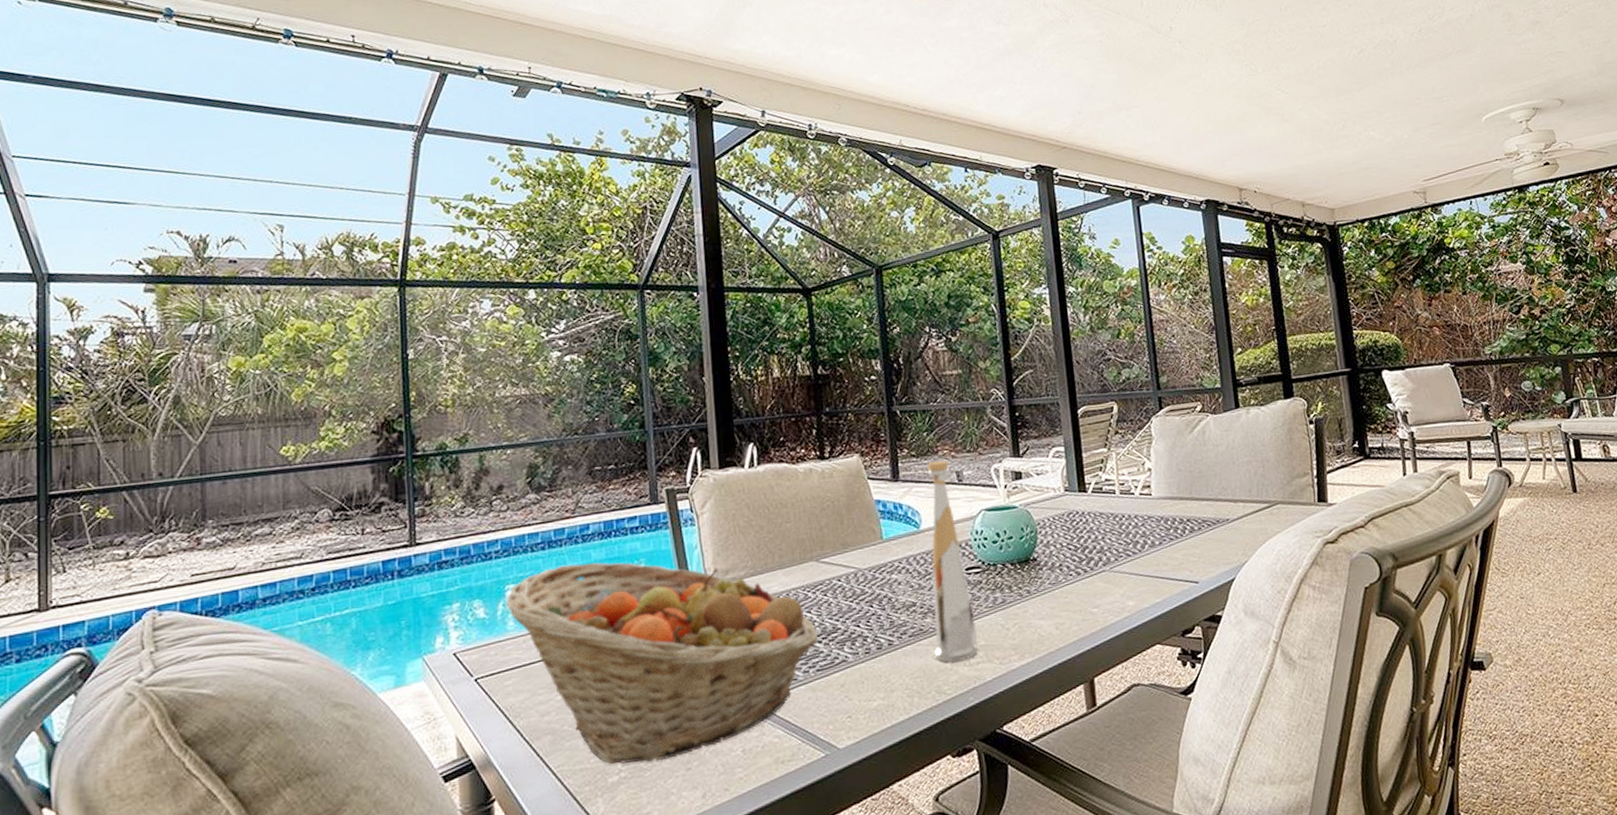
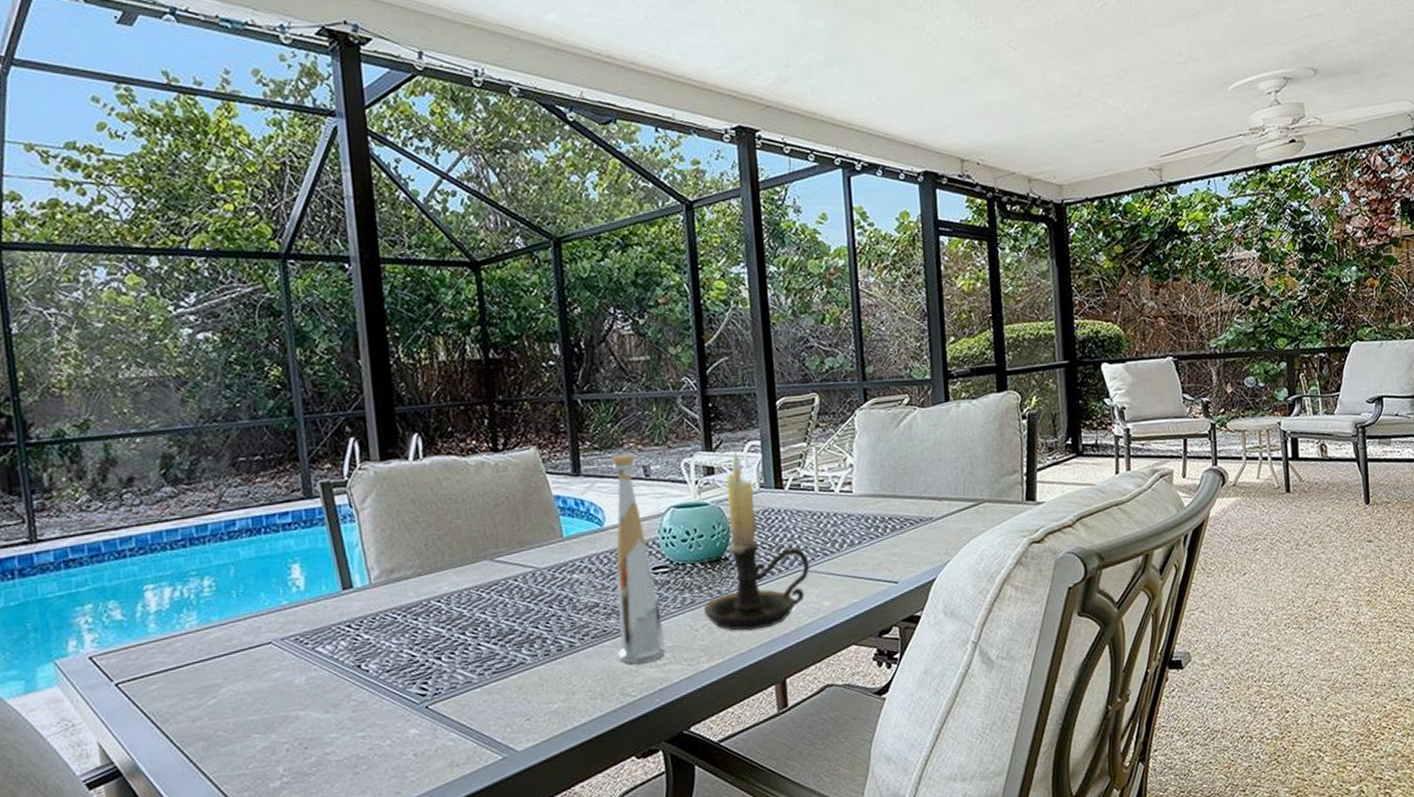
fruit basket: present [506,562,819,765] -> none [145,561,494,770]
candle holder: none [1014,457,1114,630] -> present [704,451,810,631]

